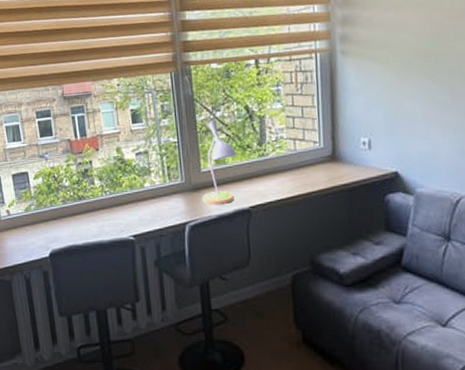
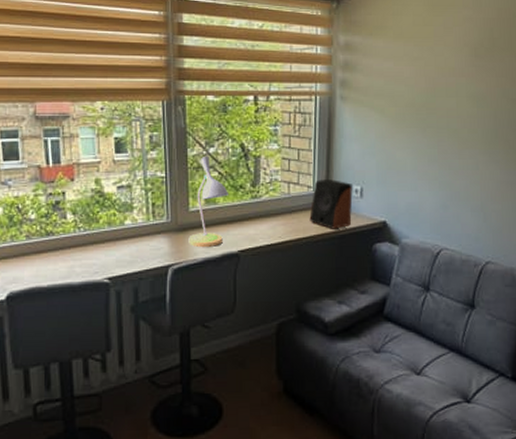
speaker: none [317,132,361,182] -> present [309,178,353,229]

